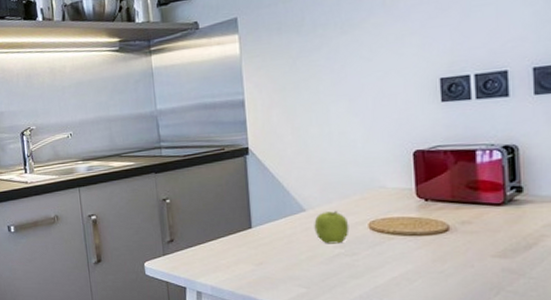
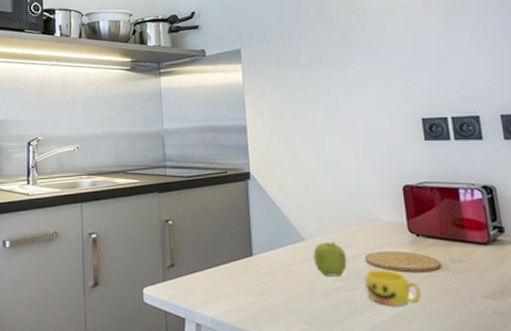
cup: none [366,234,427,268] -> present [363,269,423,306]

